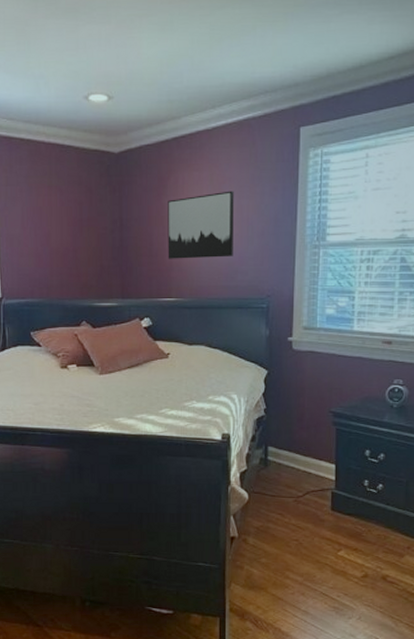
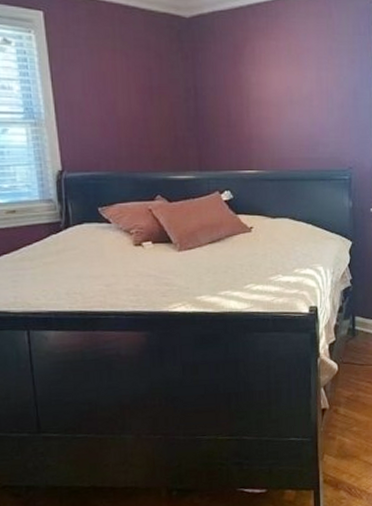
wall art: present [168,190,234,259] -> none [245,61,314,130]

